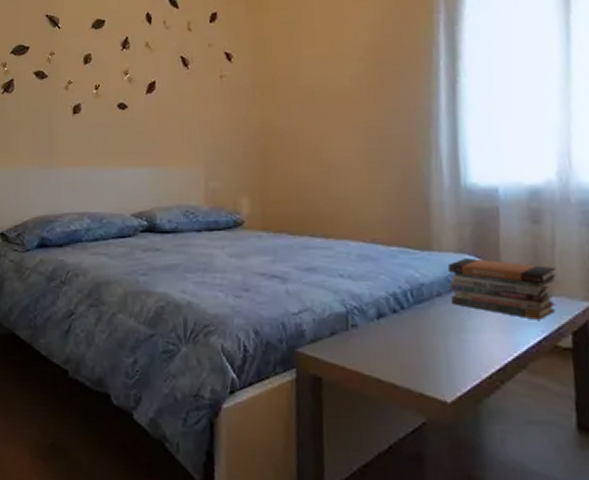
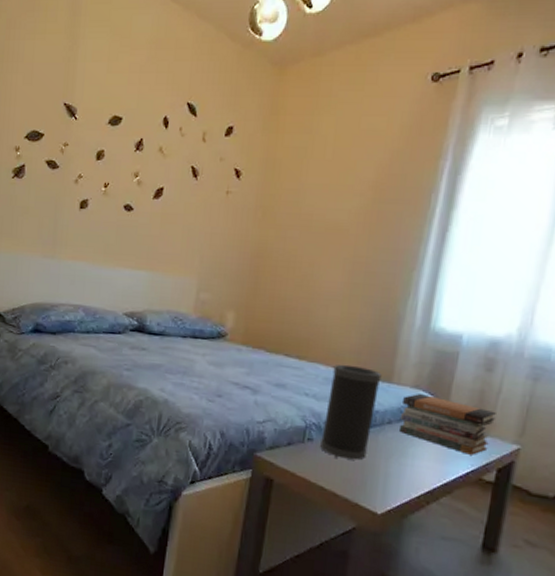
speaker: none [365,237,421,343] -> present [320,364,382,460]

